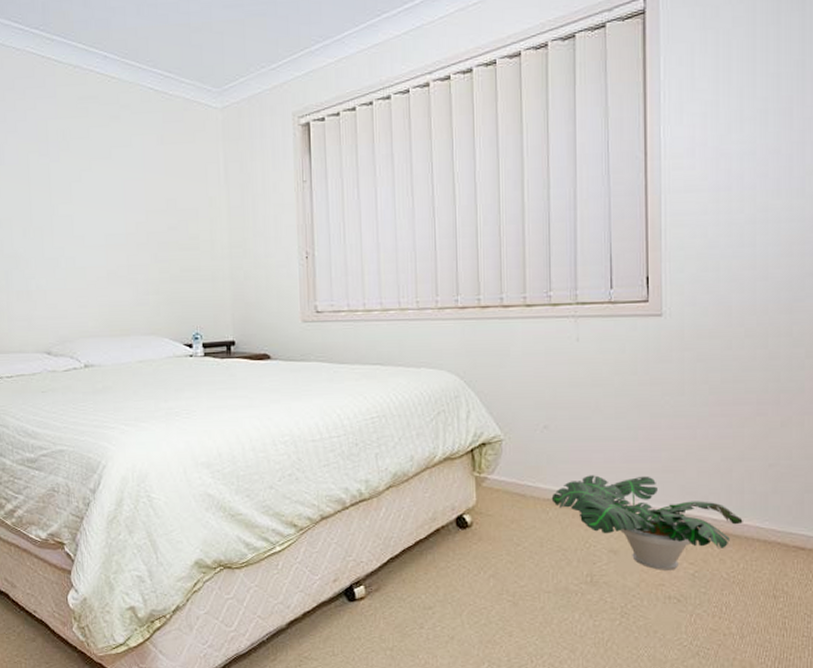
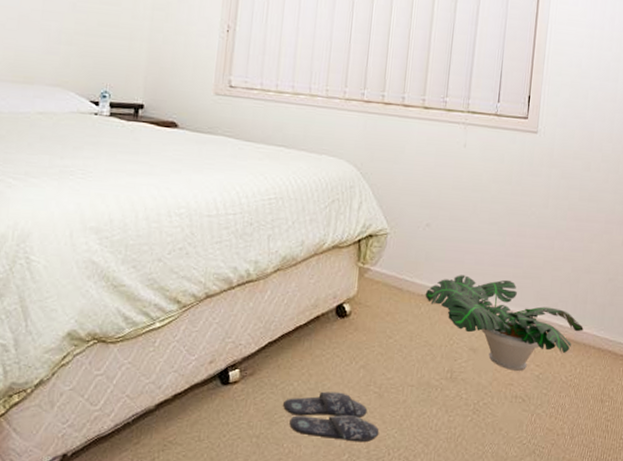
slippers: none [413,603,519,651] -> present [283,391,379,443]

